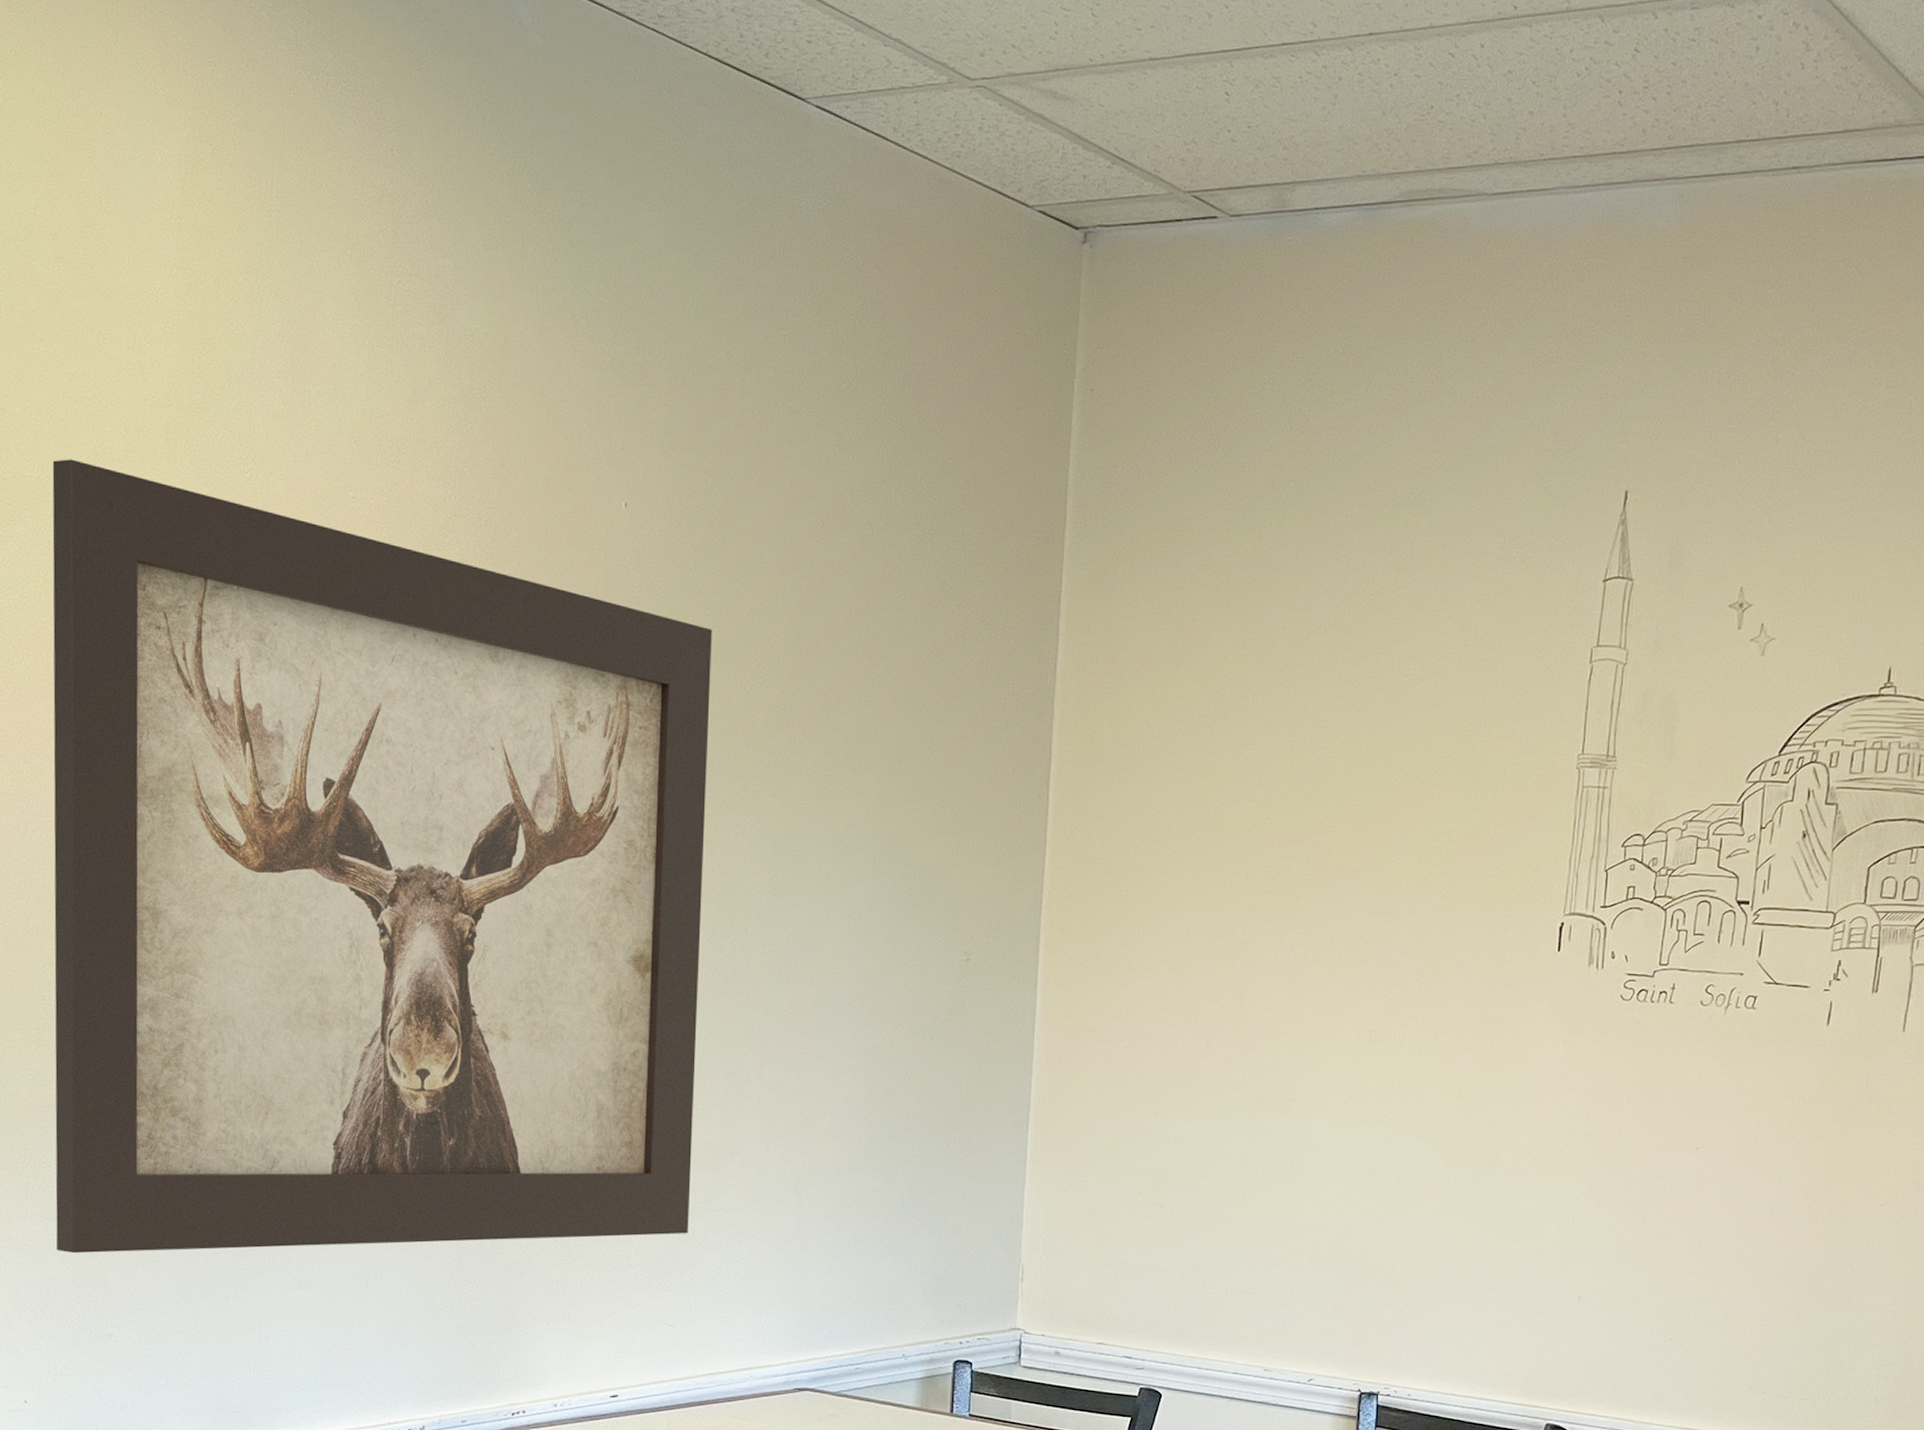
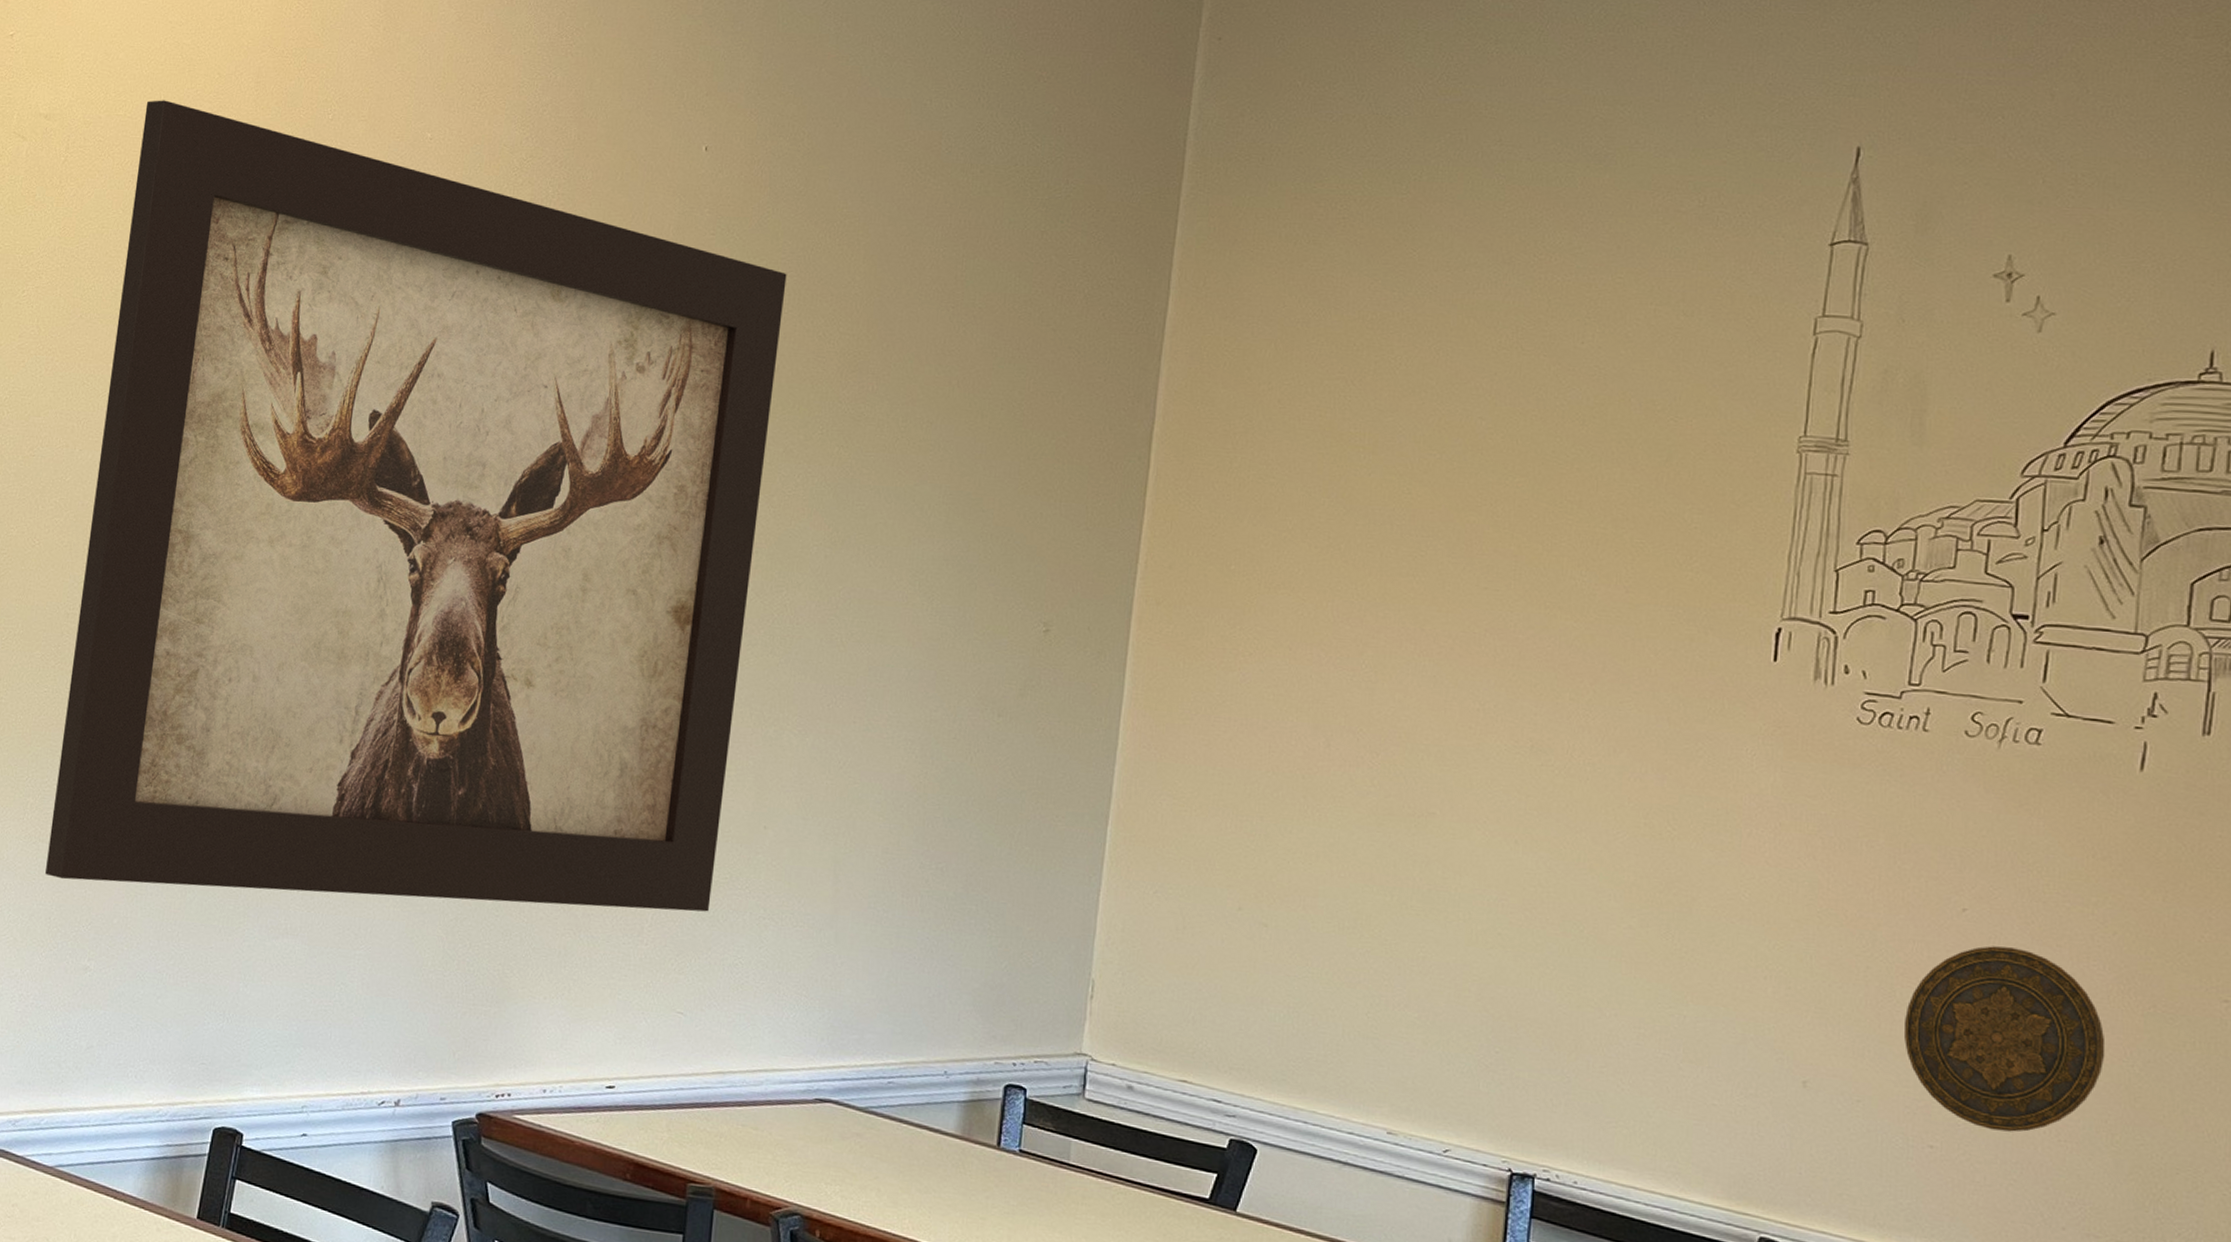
decorative plate: none [1652,1176,1796,1322] -> present [1903,946,2106,1132]

